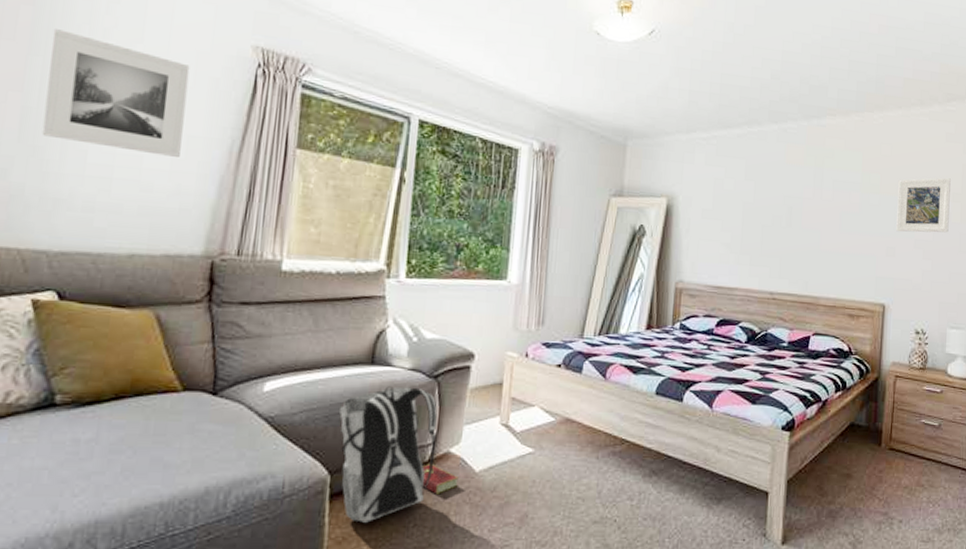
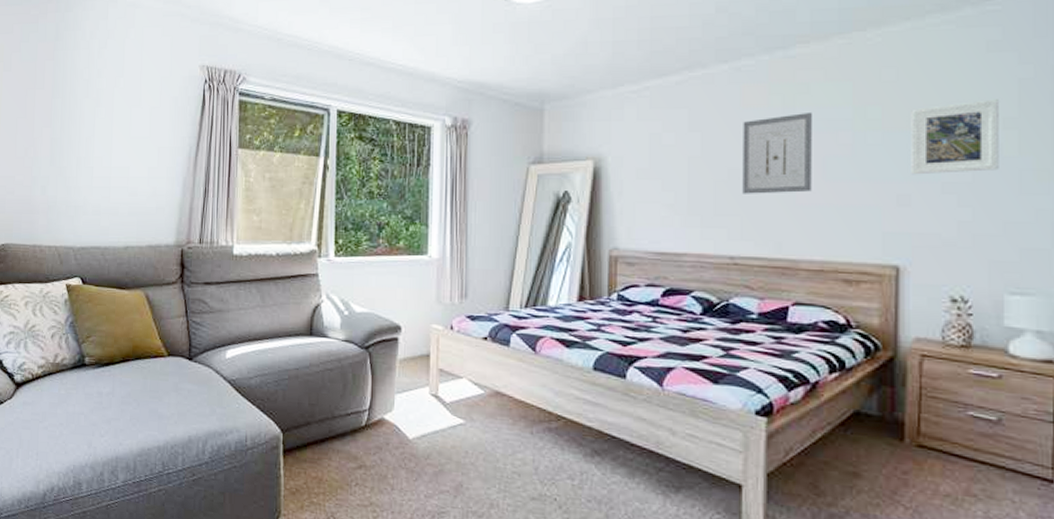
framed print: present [42,27,190,158] -> none [64,74,156,167]
backpack: present [340,386,438,523] -> none [287,355,371,478]
hardcover book: present [422,464,459,494] -> none [359,428,394,458]
wall art: none [782,173,834,240] -> present [742,111,812,194]

